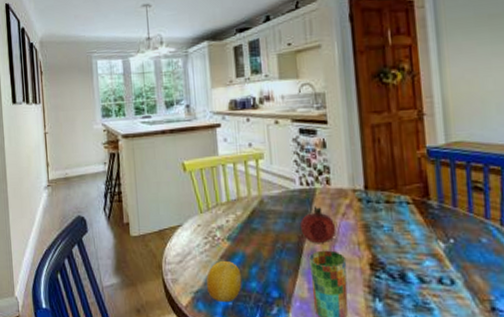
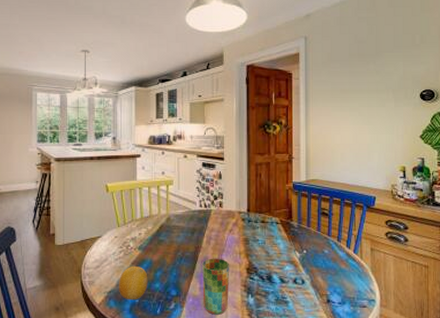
fruit: present [300,206,336,244] -> none [198,223,224,253]

